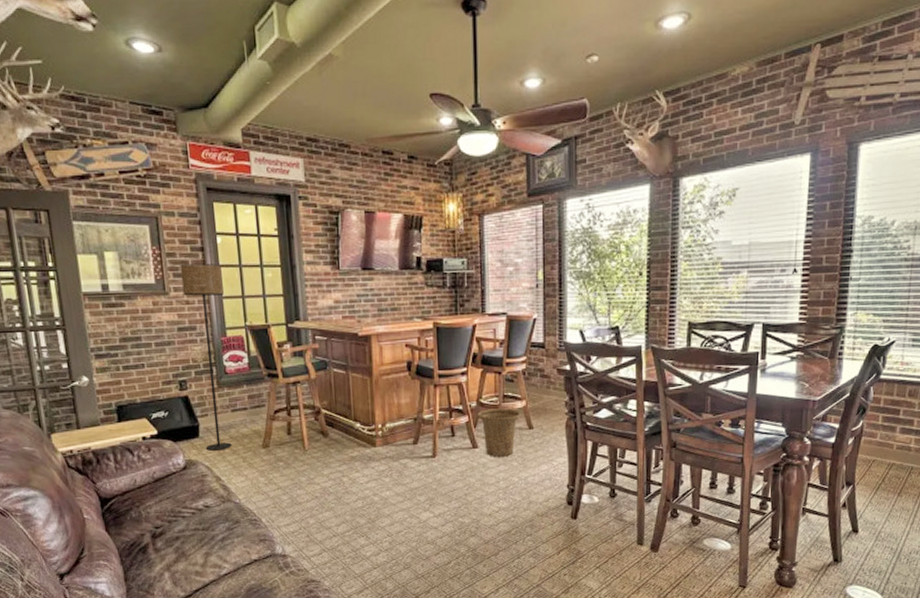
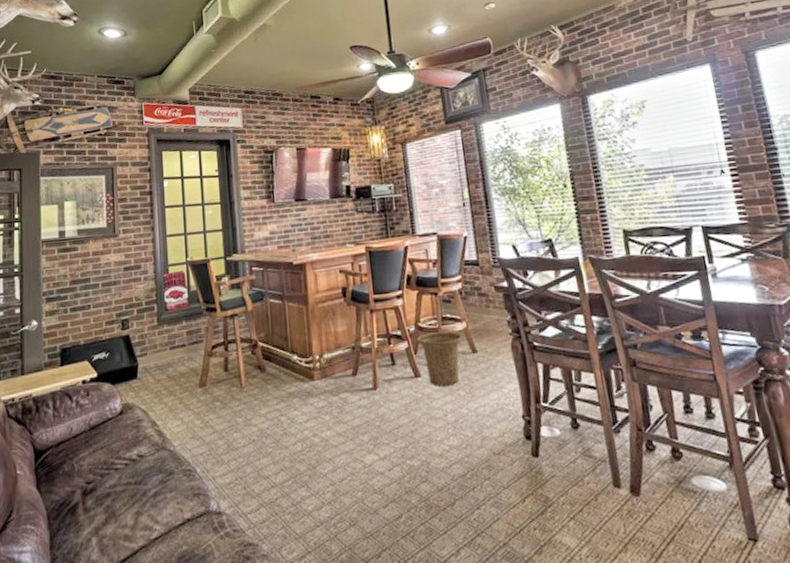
floor lamp: present [180,263,232,451] -> none [130,205,169,393]

